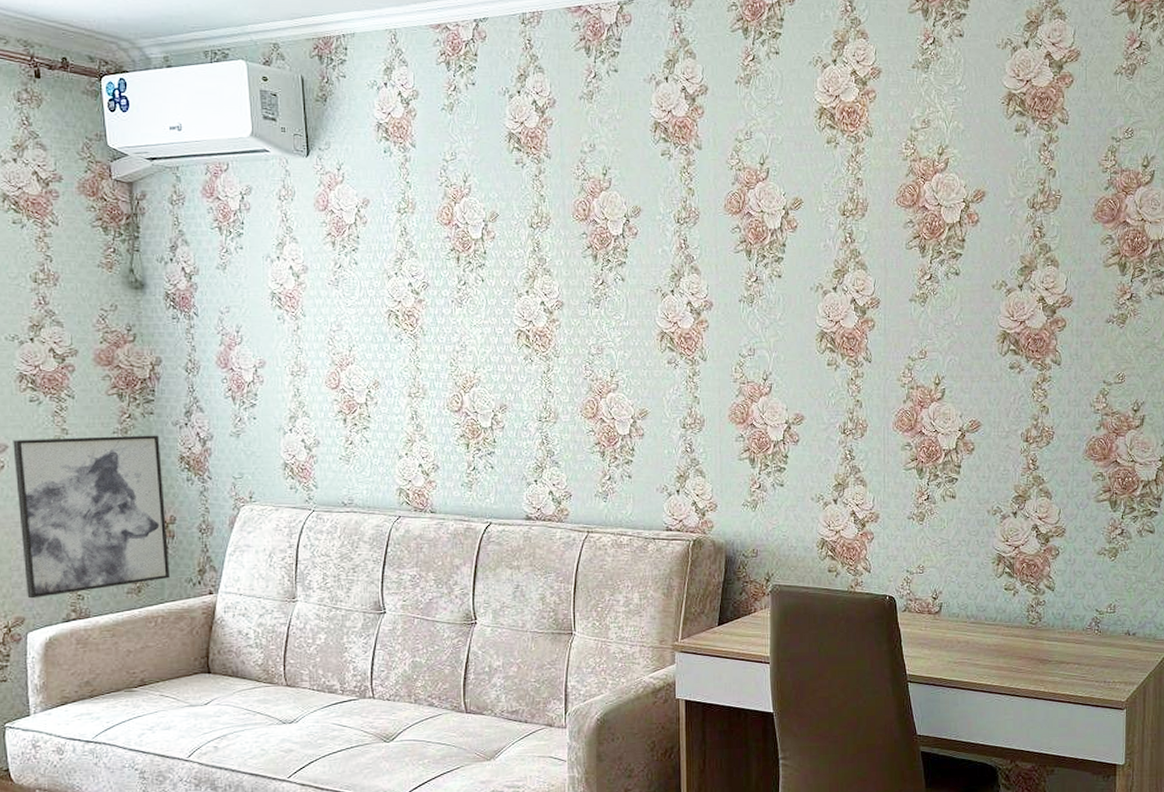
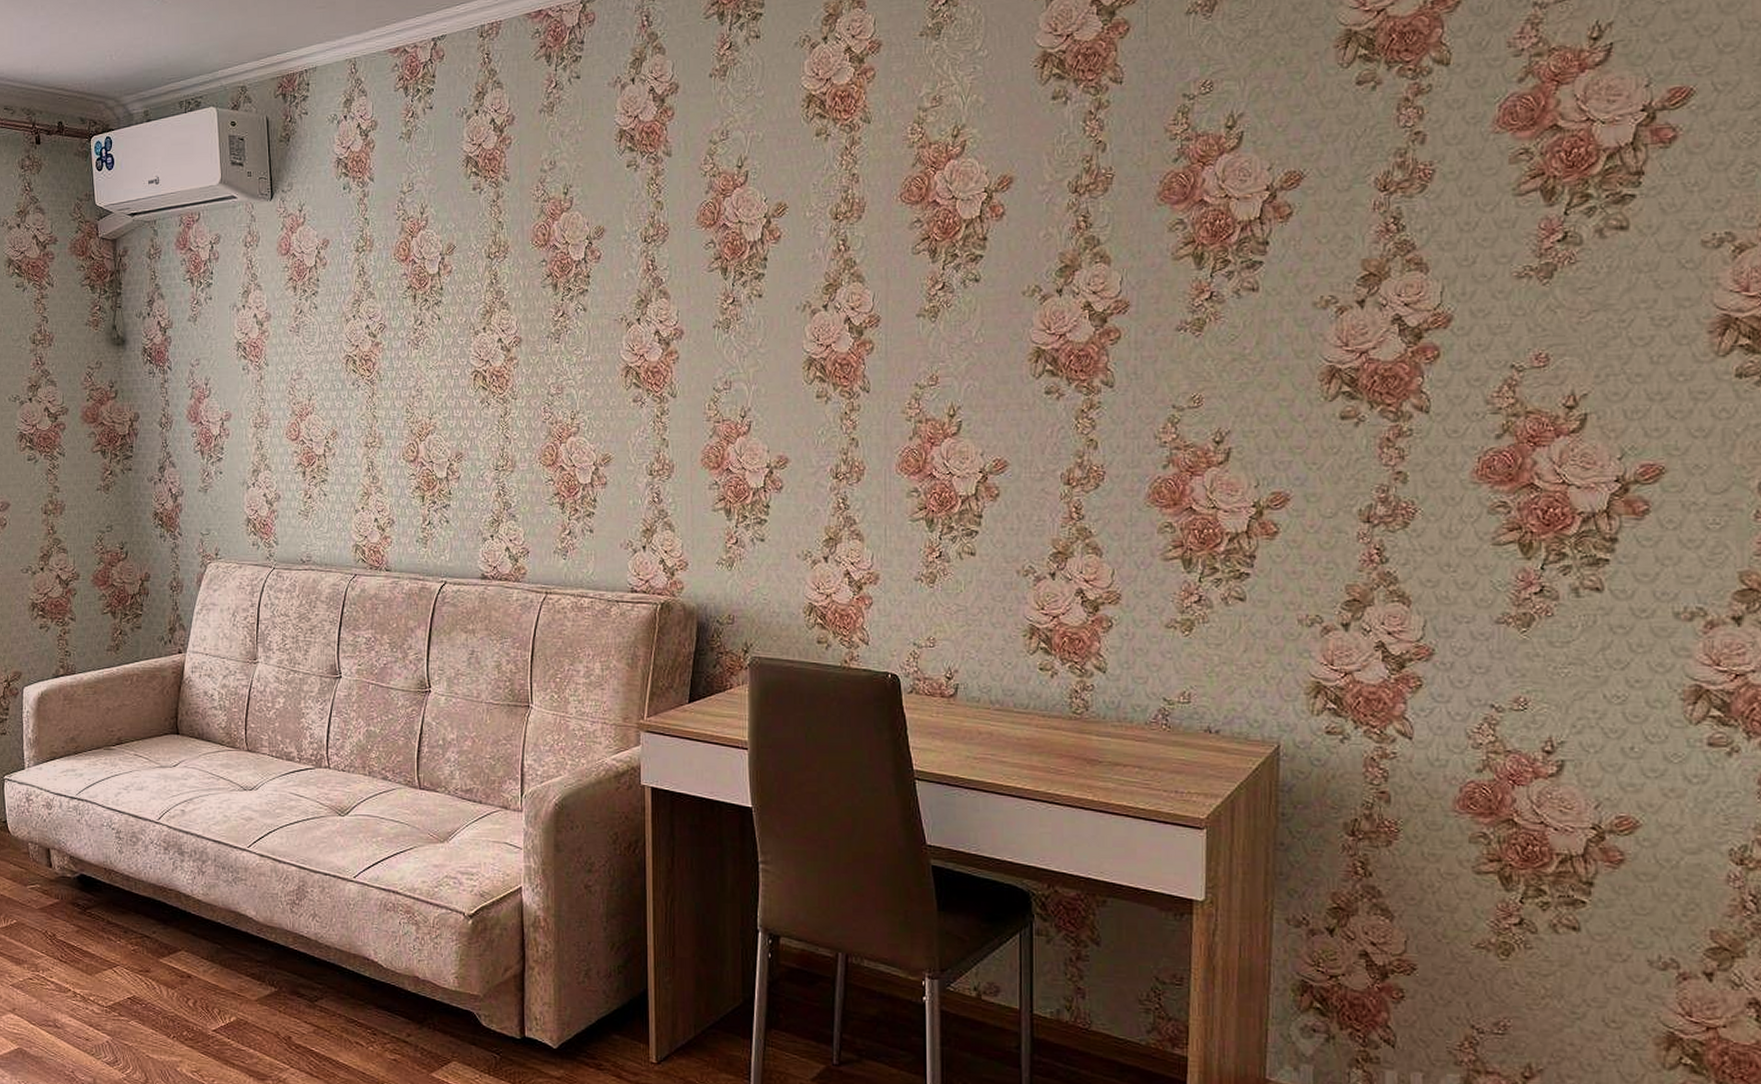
wall art: present [13,435,170,599] -> none [14,491,144,654]

